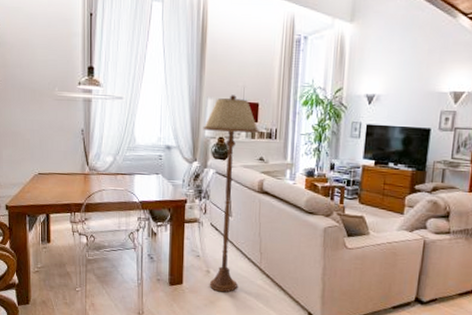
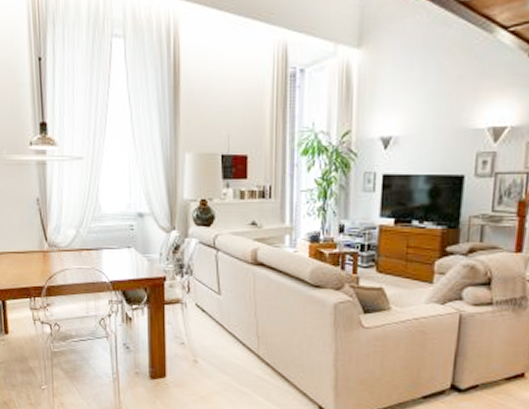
floor lamp: present [203,95,260,293] -> none [181,147,250,386]

